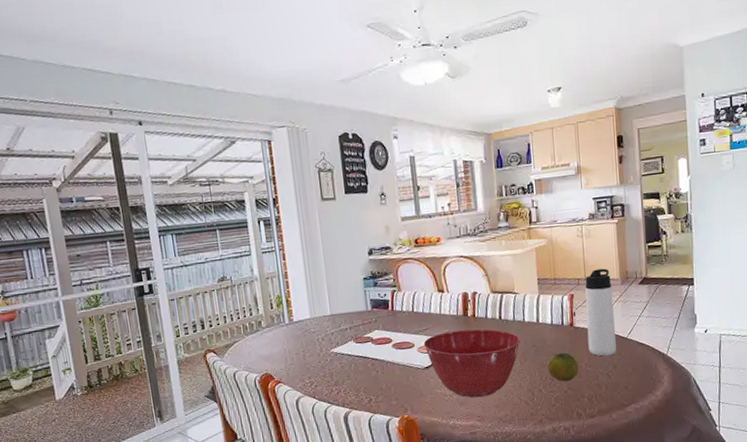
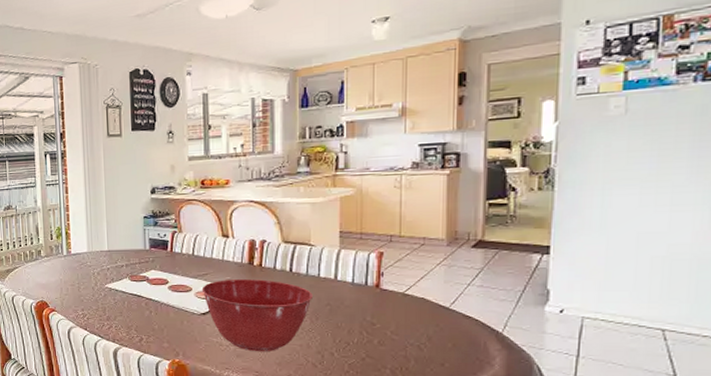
fruit: present [546,352,579,382] -> none [342,316,383,348]
thermos bottle: present [585,268,616,357] -> none [397,226,435,326]

